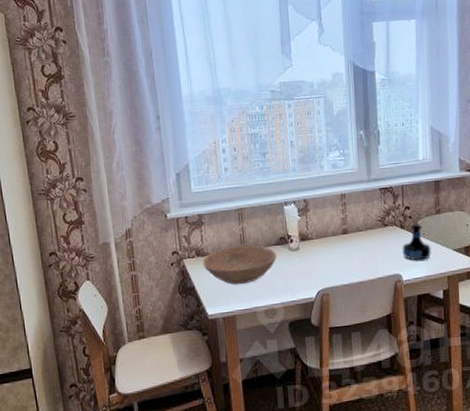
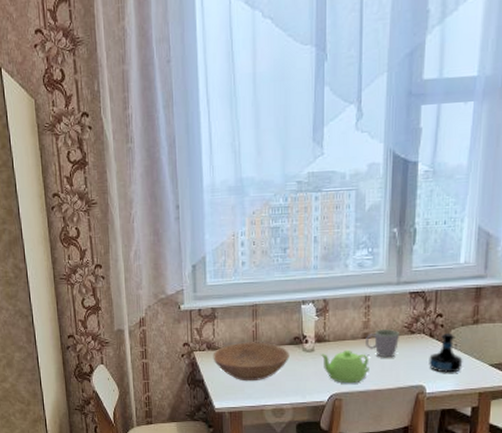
teapot: none [305,245,351,279] -> present [320,349,369,384]
mug: none [345,223,375,251] -> present [366,329,400,358]

